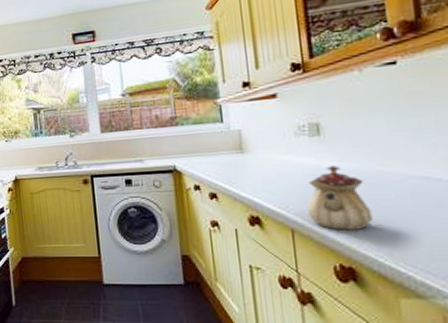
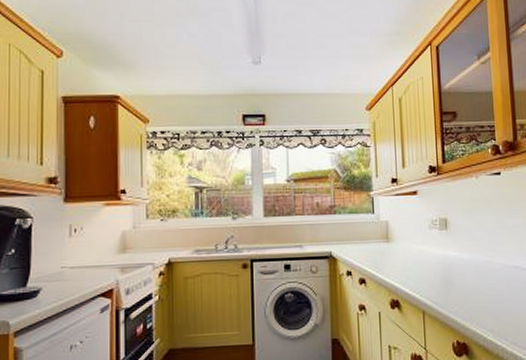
teapot: present [307,165,373,230] -> none [435,255,481,311]

